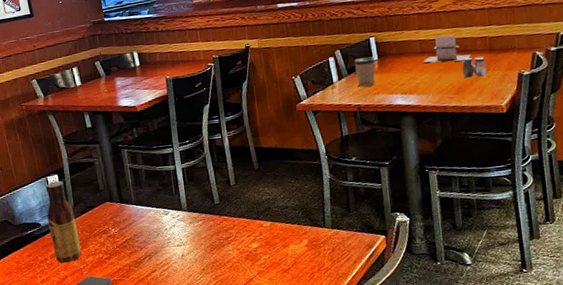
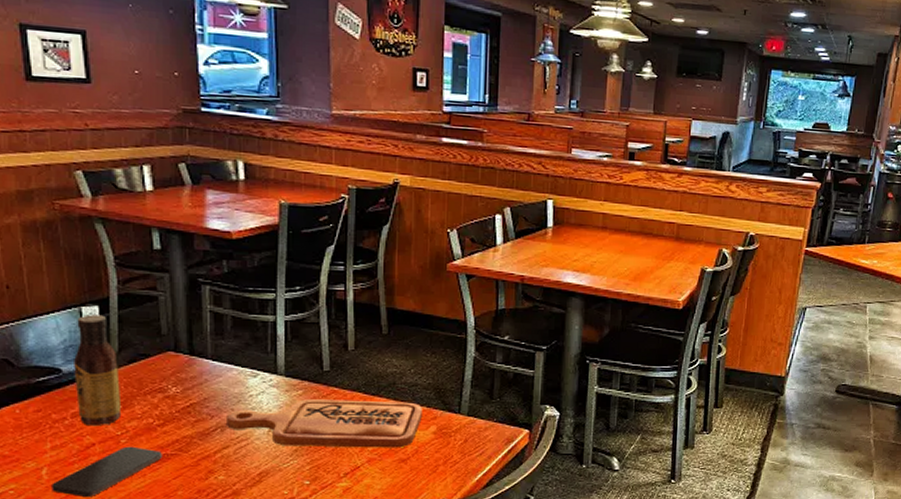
cutting board: none [150,222,295,267] -> present [225,399,422,448]
cup: present [354,57,376,87] -> none [524,221,549,256]
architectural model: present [423,34,472,63] -> none [603,212,656,244]
salt and pepper shaker: present [462,57,487,78] -> none [643,242,670,267]

